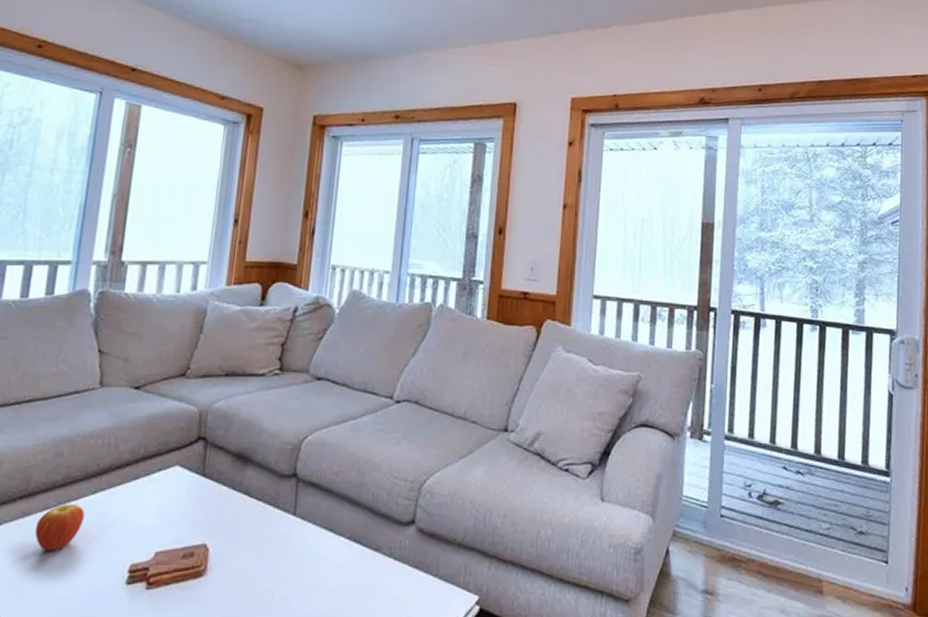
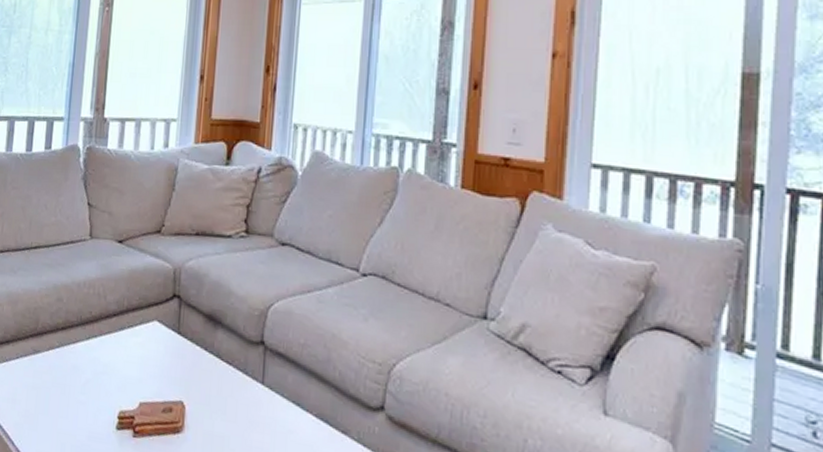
fruit: present [34,503,85,551] -> none [43,346,81,389]

